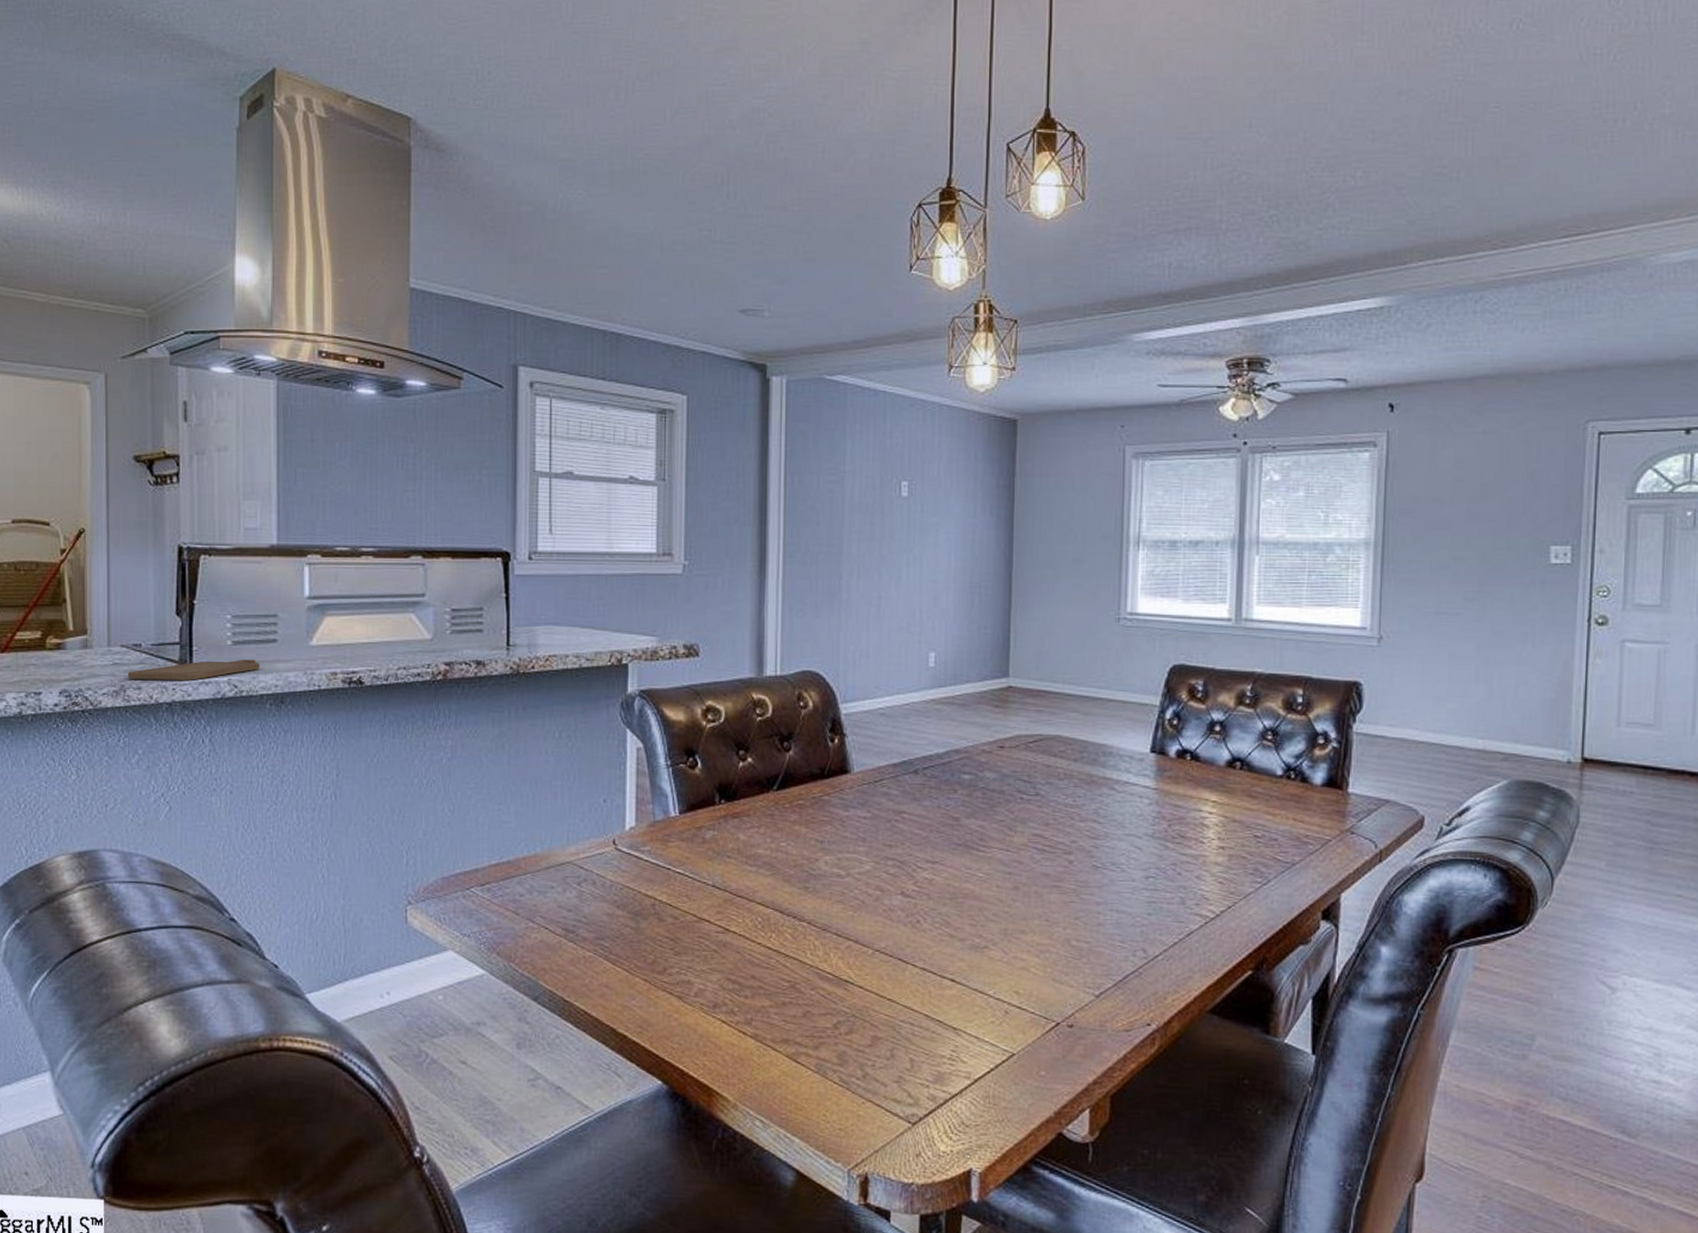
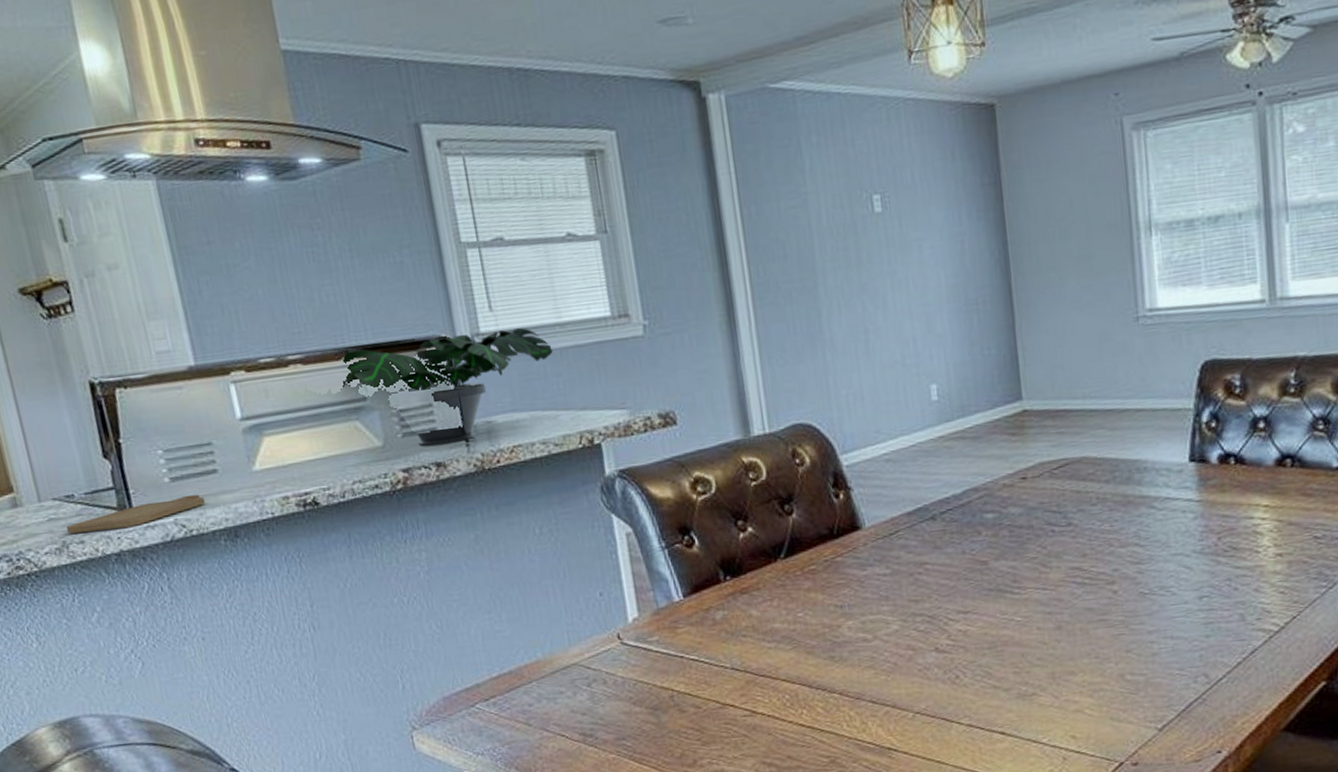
potted plant: none [403,550,599,646] -> present [340,328,553,448]

